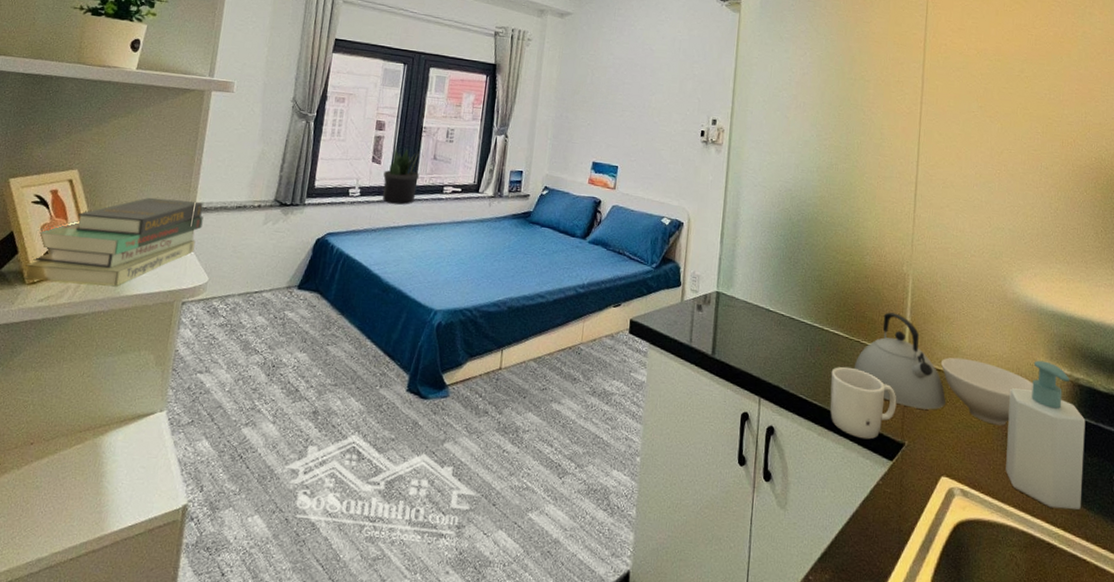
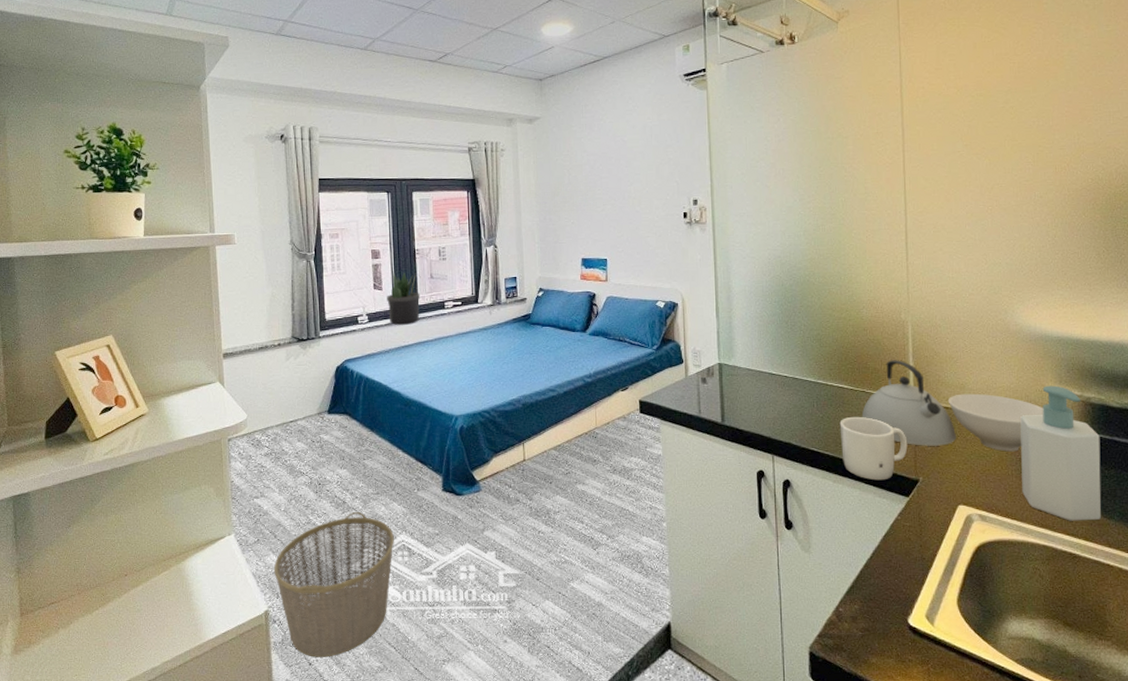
books: present [23,197,204,286] -> none [86,348,232,439]
basket: none [202,402,345,569] -> present [273,511,394,657]

